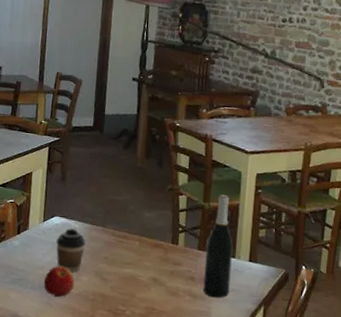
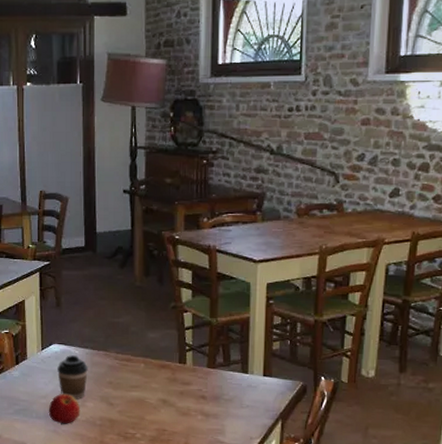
wine bottle: present [203,195,233,298] -> none [215,309,245,415]

